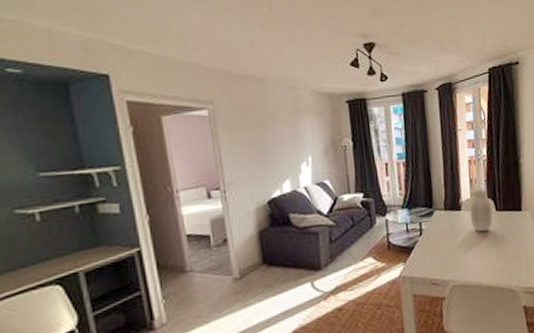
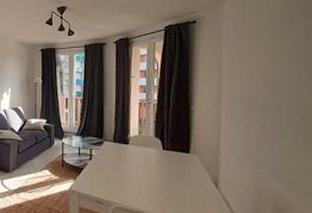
vase: present [469,188,493,232] -> none [136,128,159,166]

